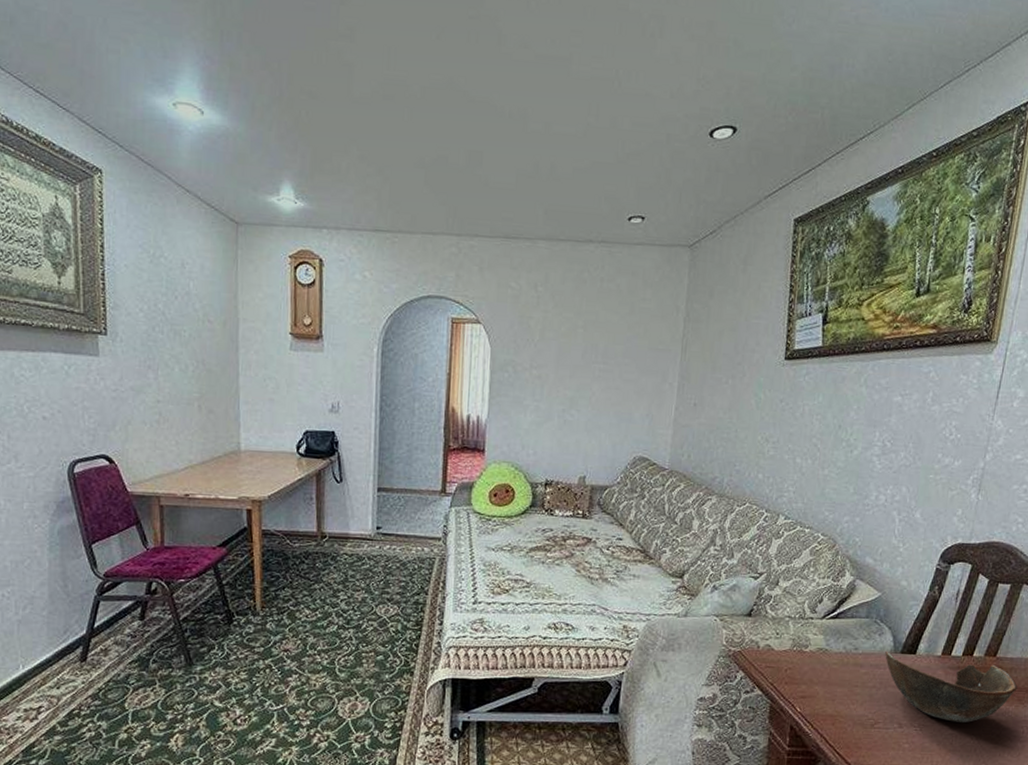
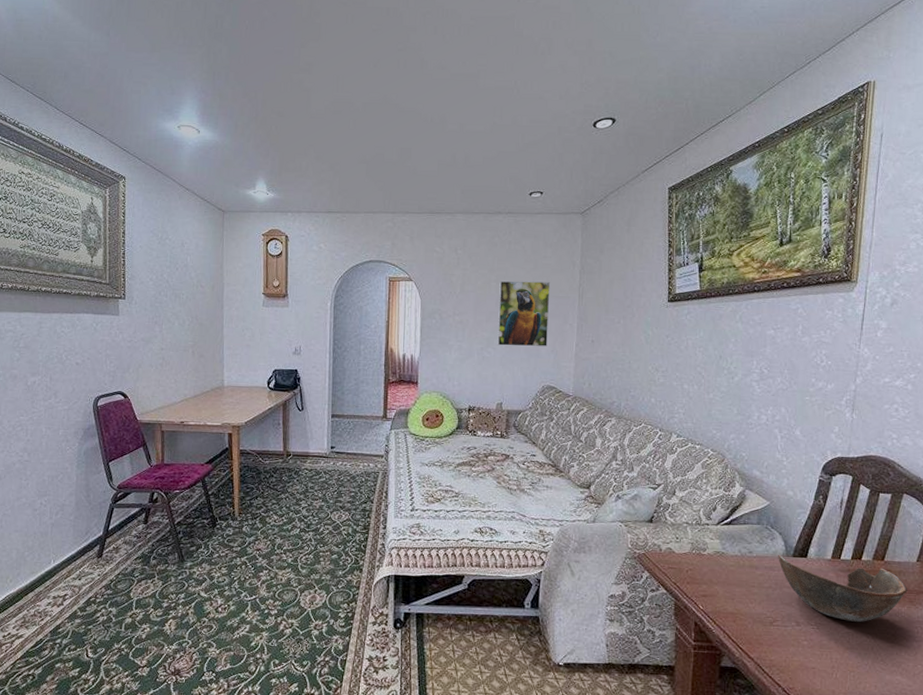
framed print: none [582,327,649,410] -> present [497,280,551,347]

